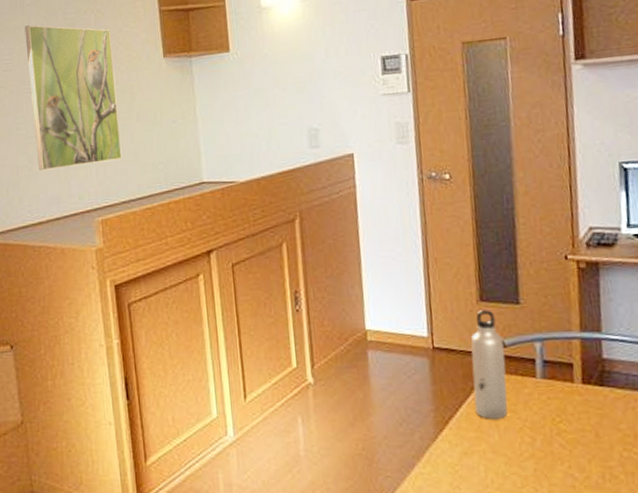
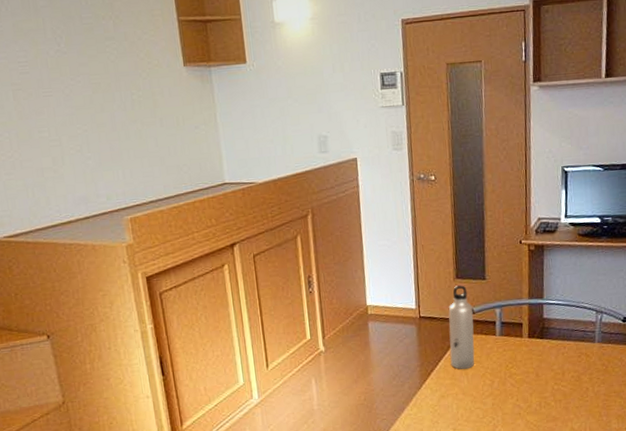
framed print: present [24,25,122,171] -> none [39,28,148,173]

